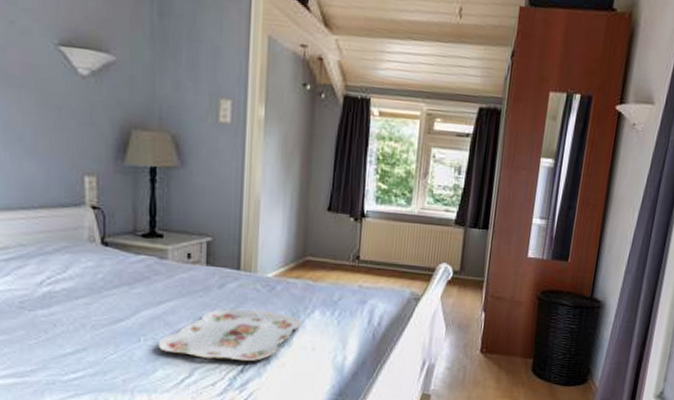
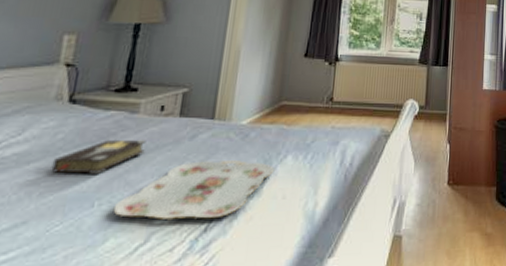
hardback book: none [98,282,178,313] -> present [51,139,146,174]

